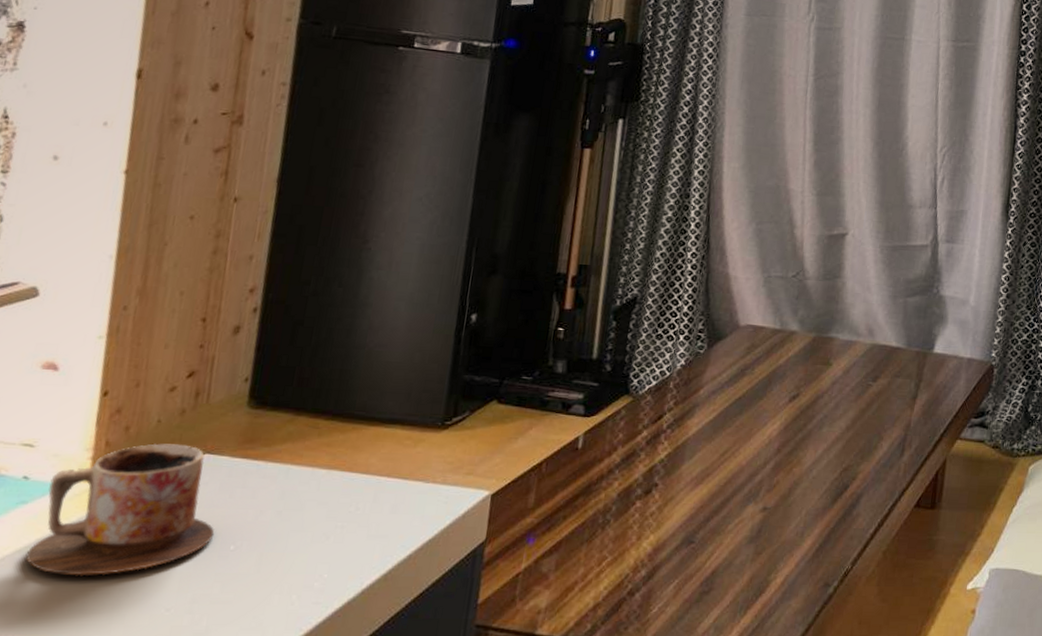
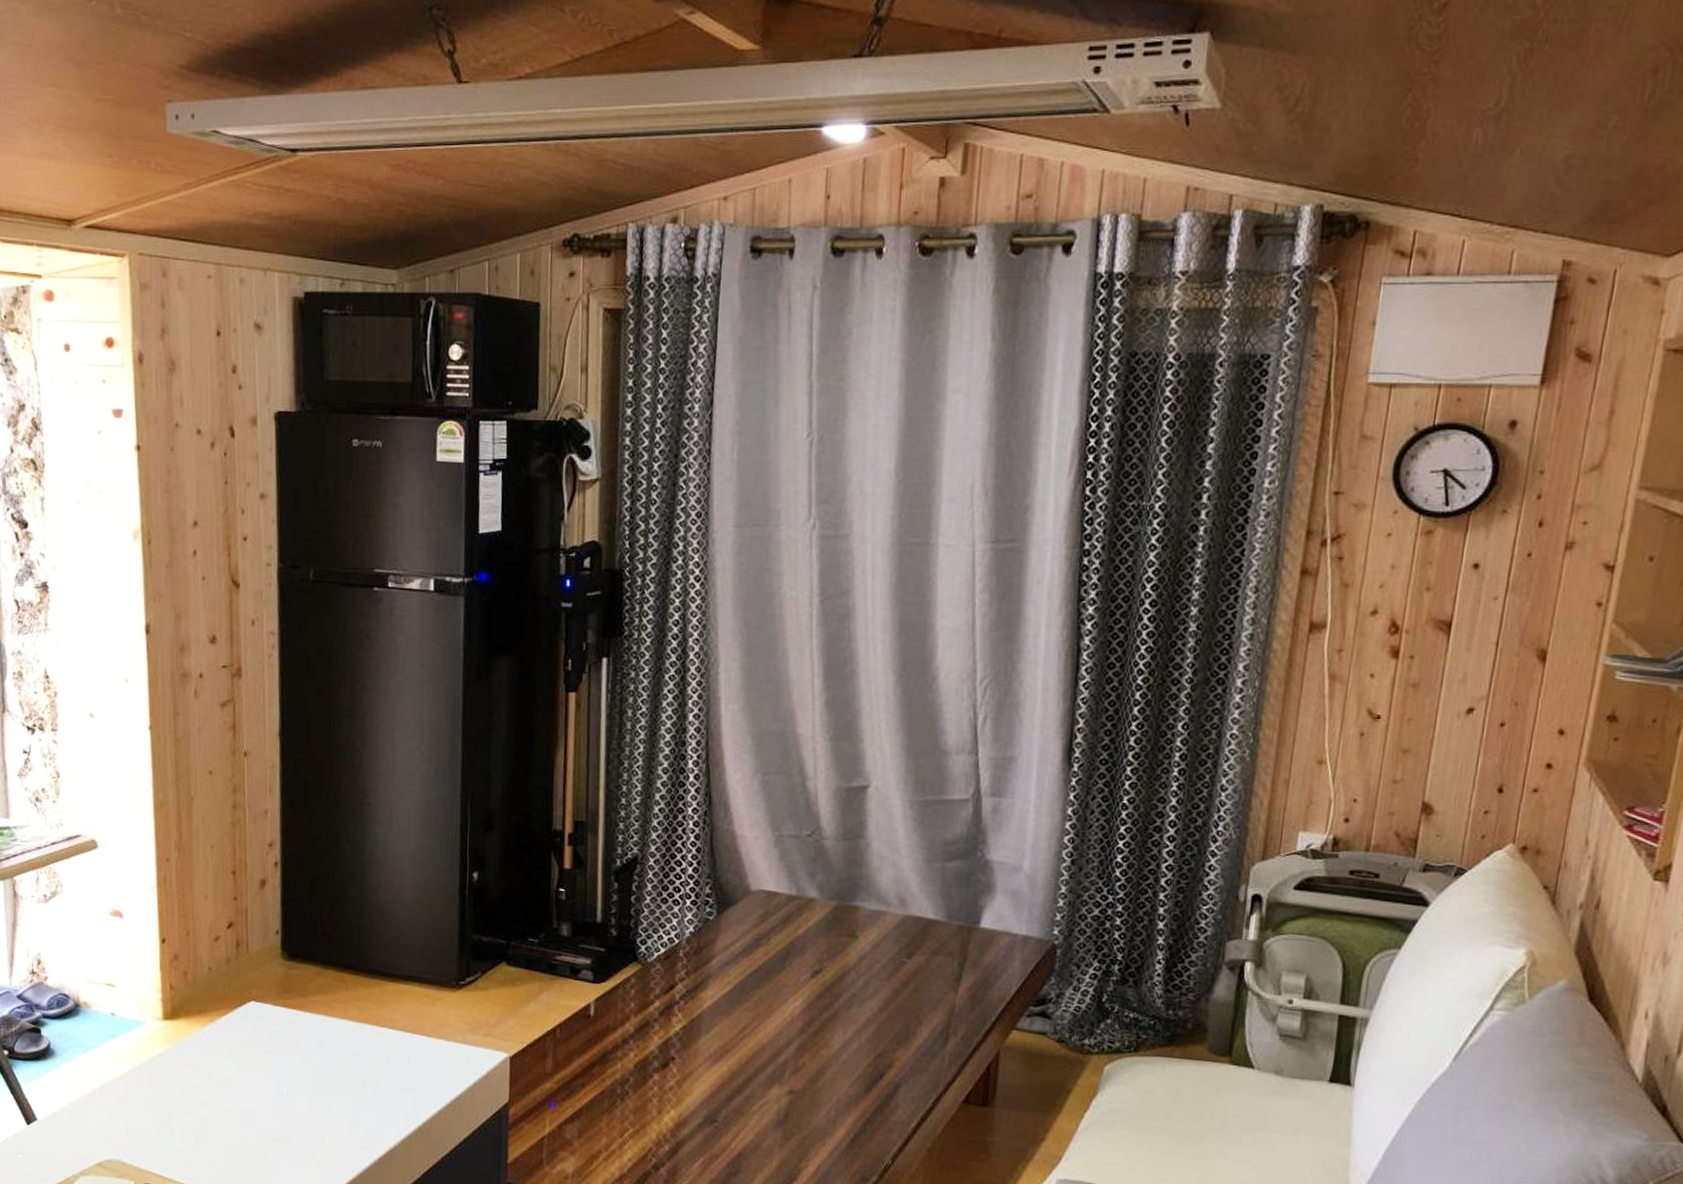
mug: present [25,443,215,576] -> none [123,989,269,1106]

